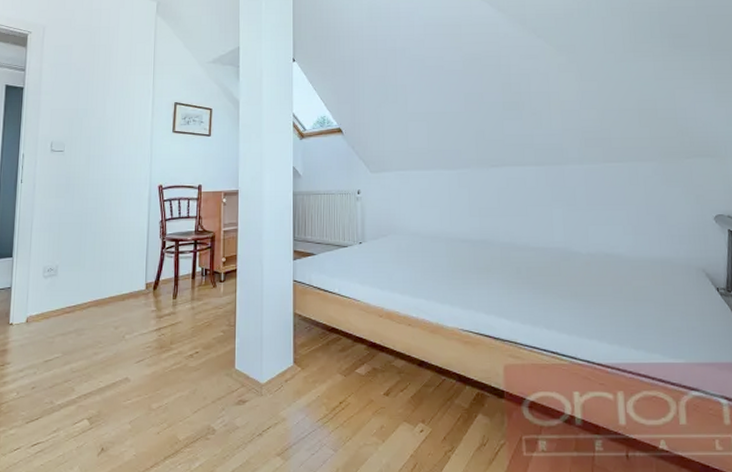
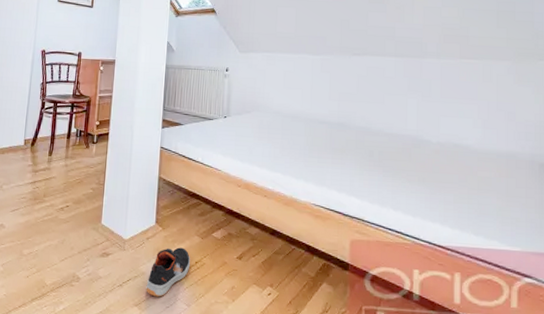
shoe: none [288,388,335,444] -> present [146,247,191,297]

